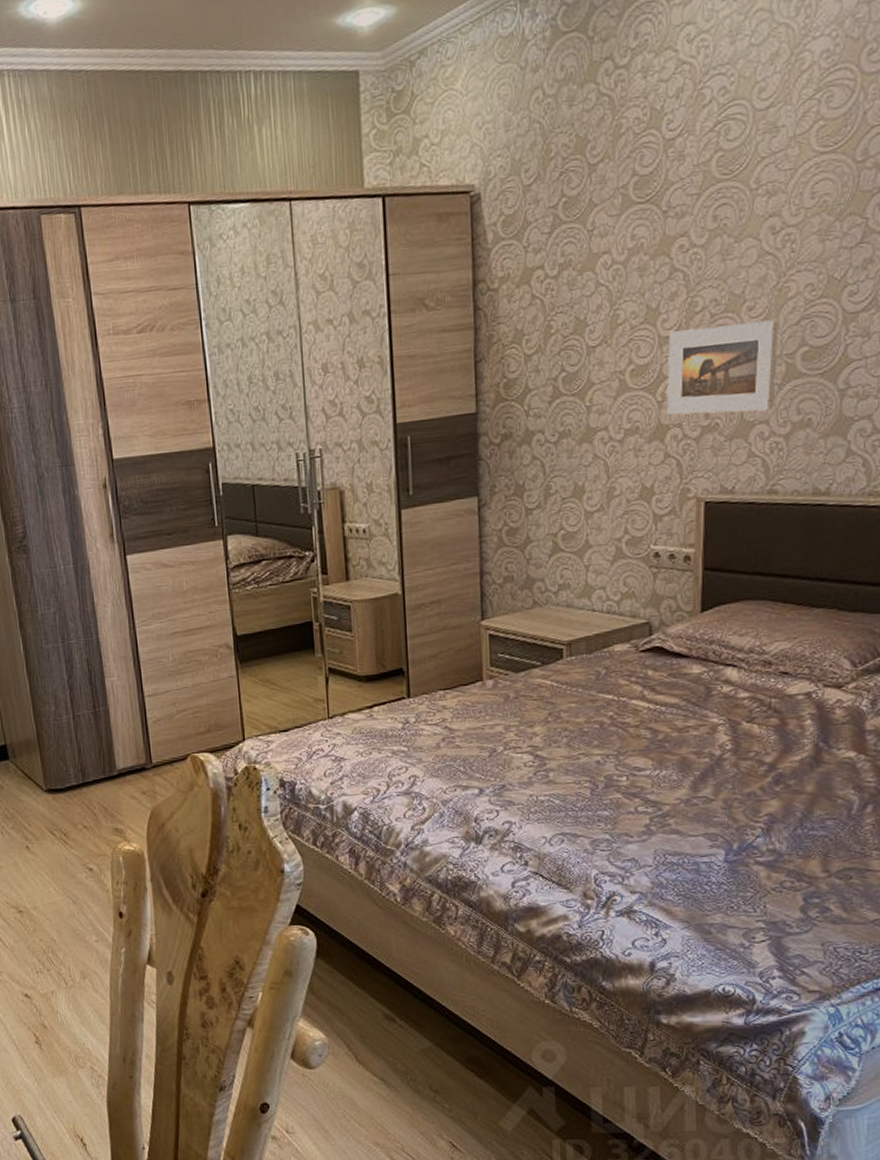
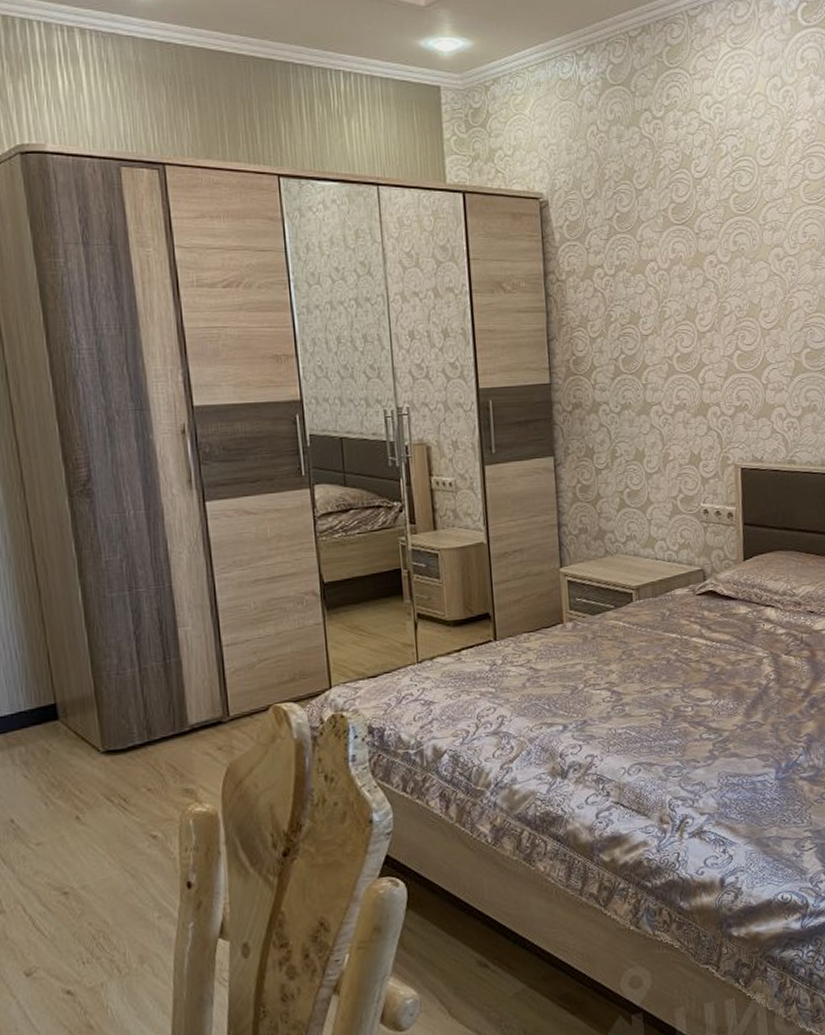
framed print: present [666,319,779,415] -> none [705,326,789,397]

